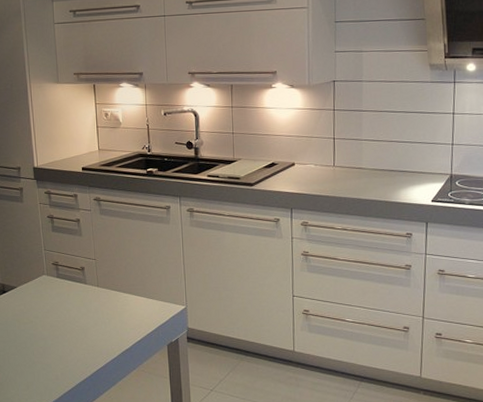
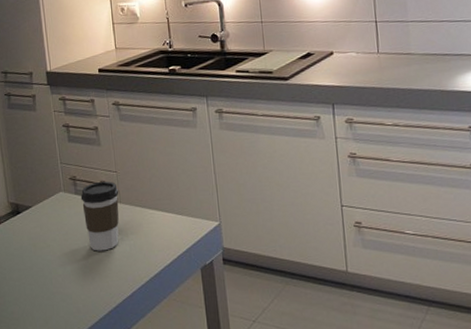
coffee cup: none [62,267,97,328] -> present [80,181,119,251]

